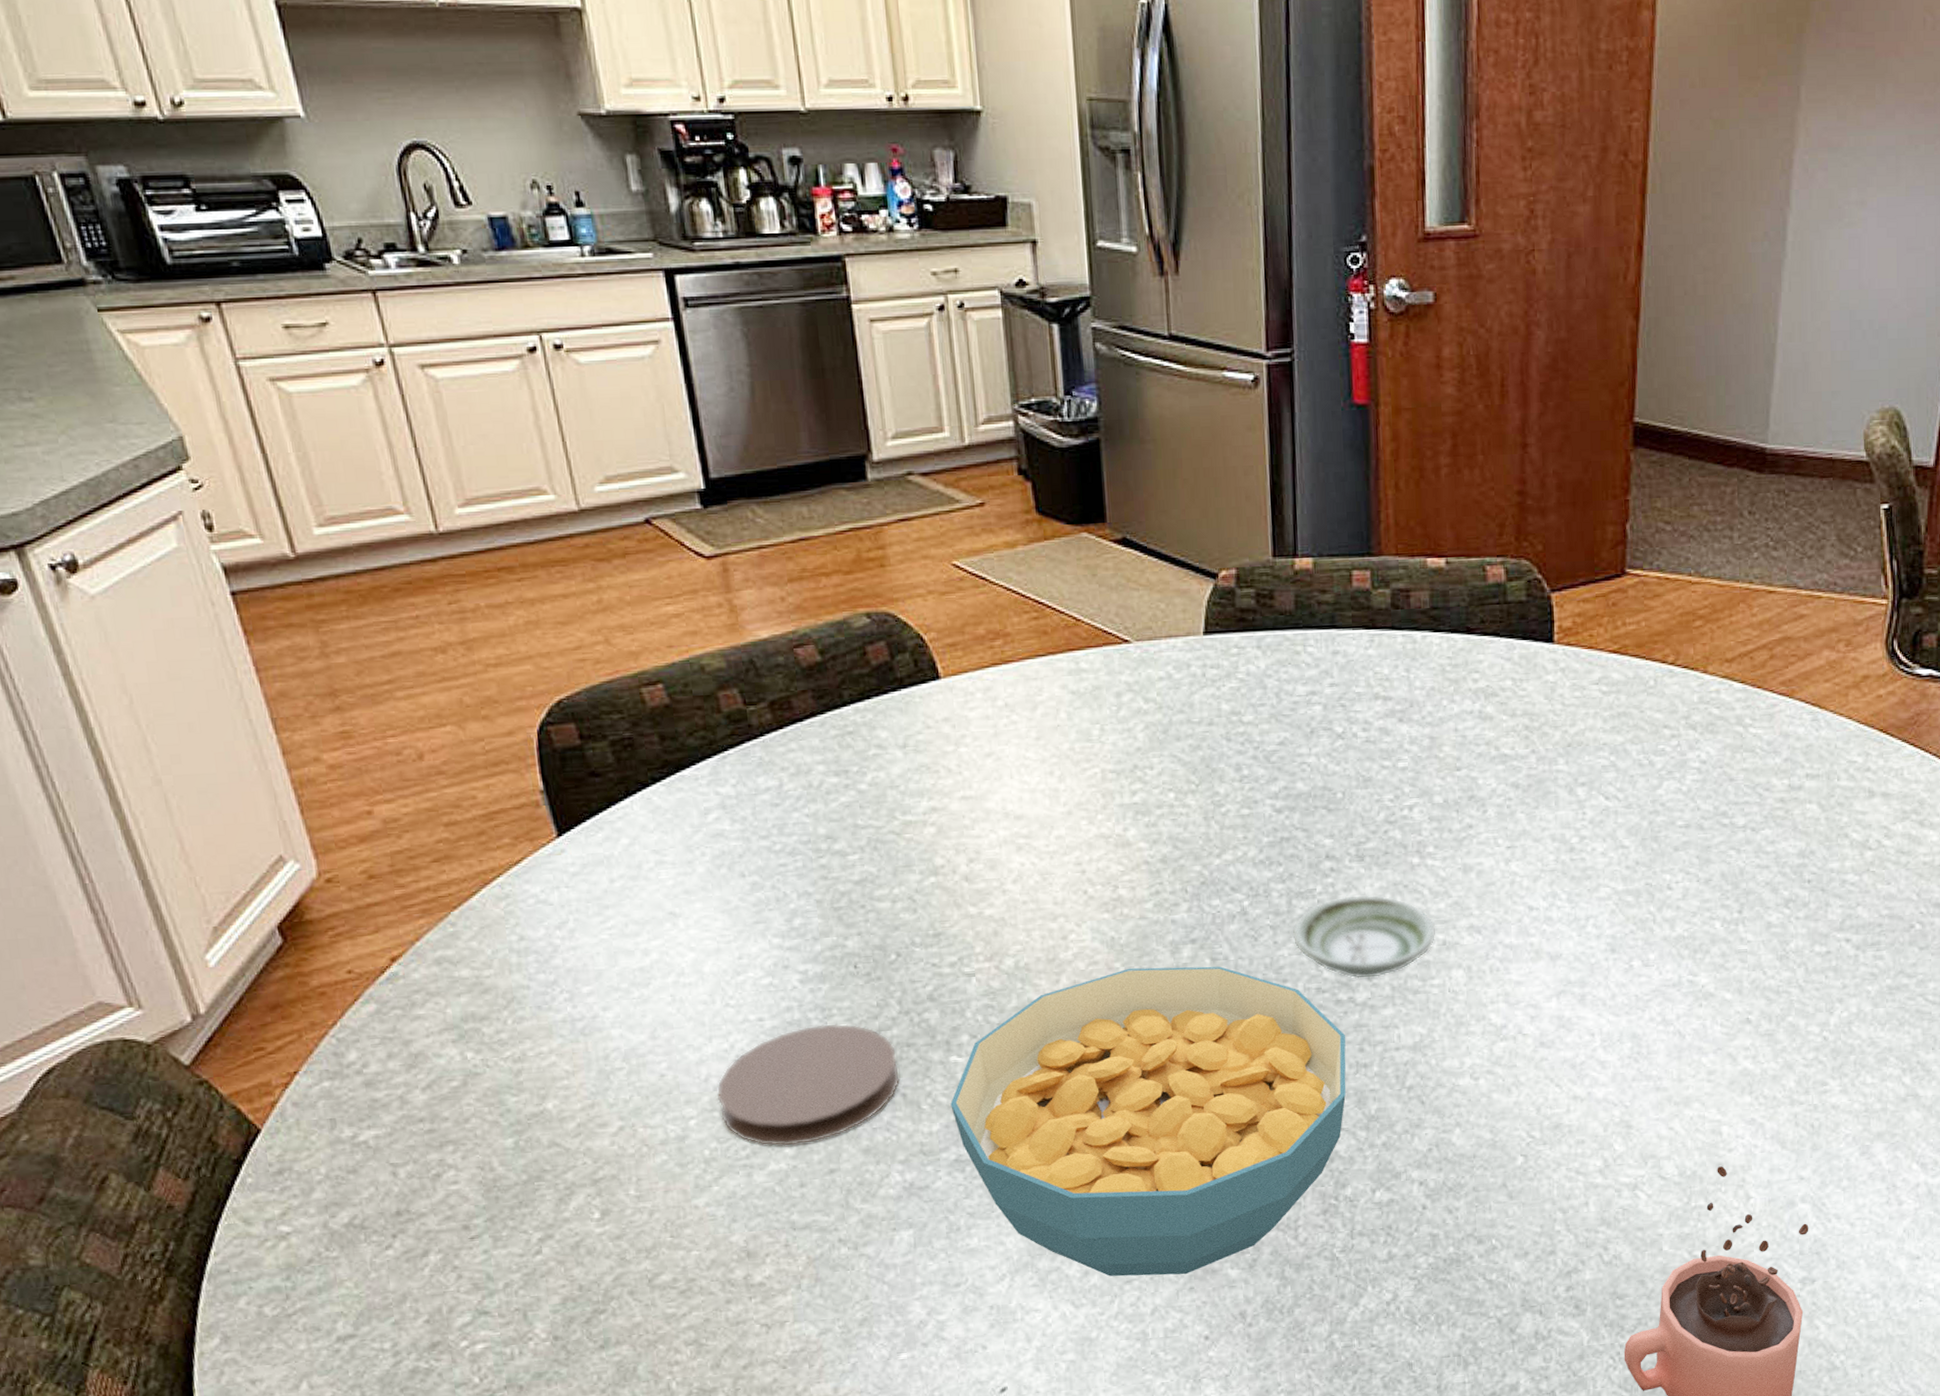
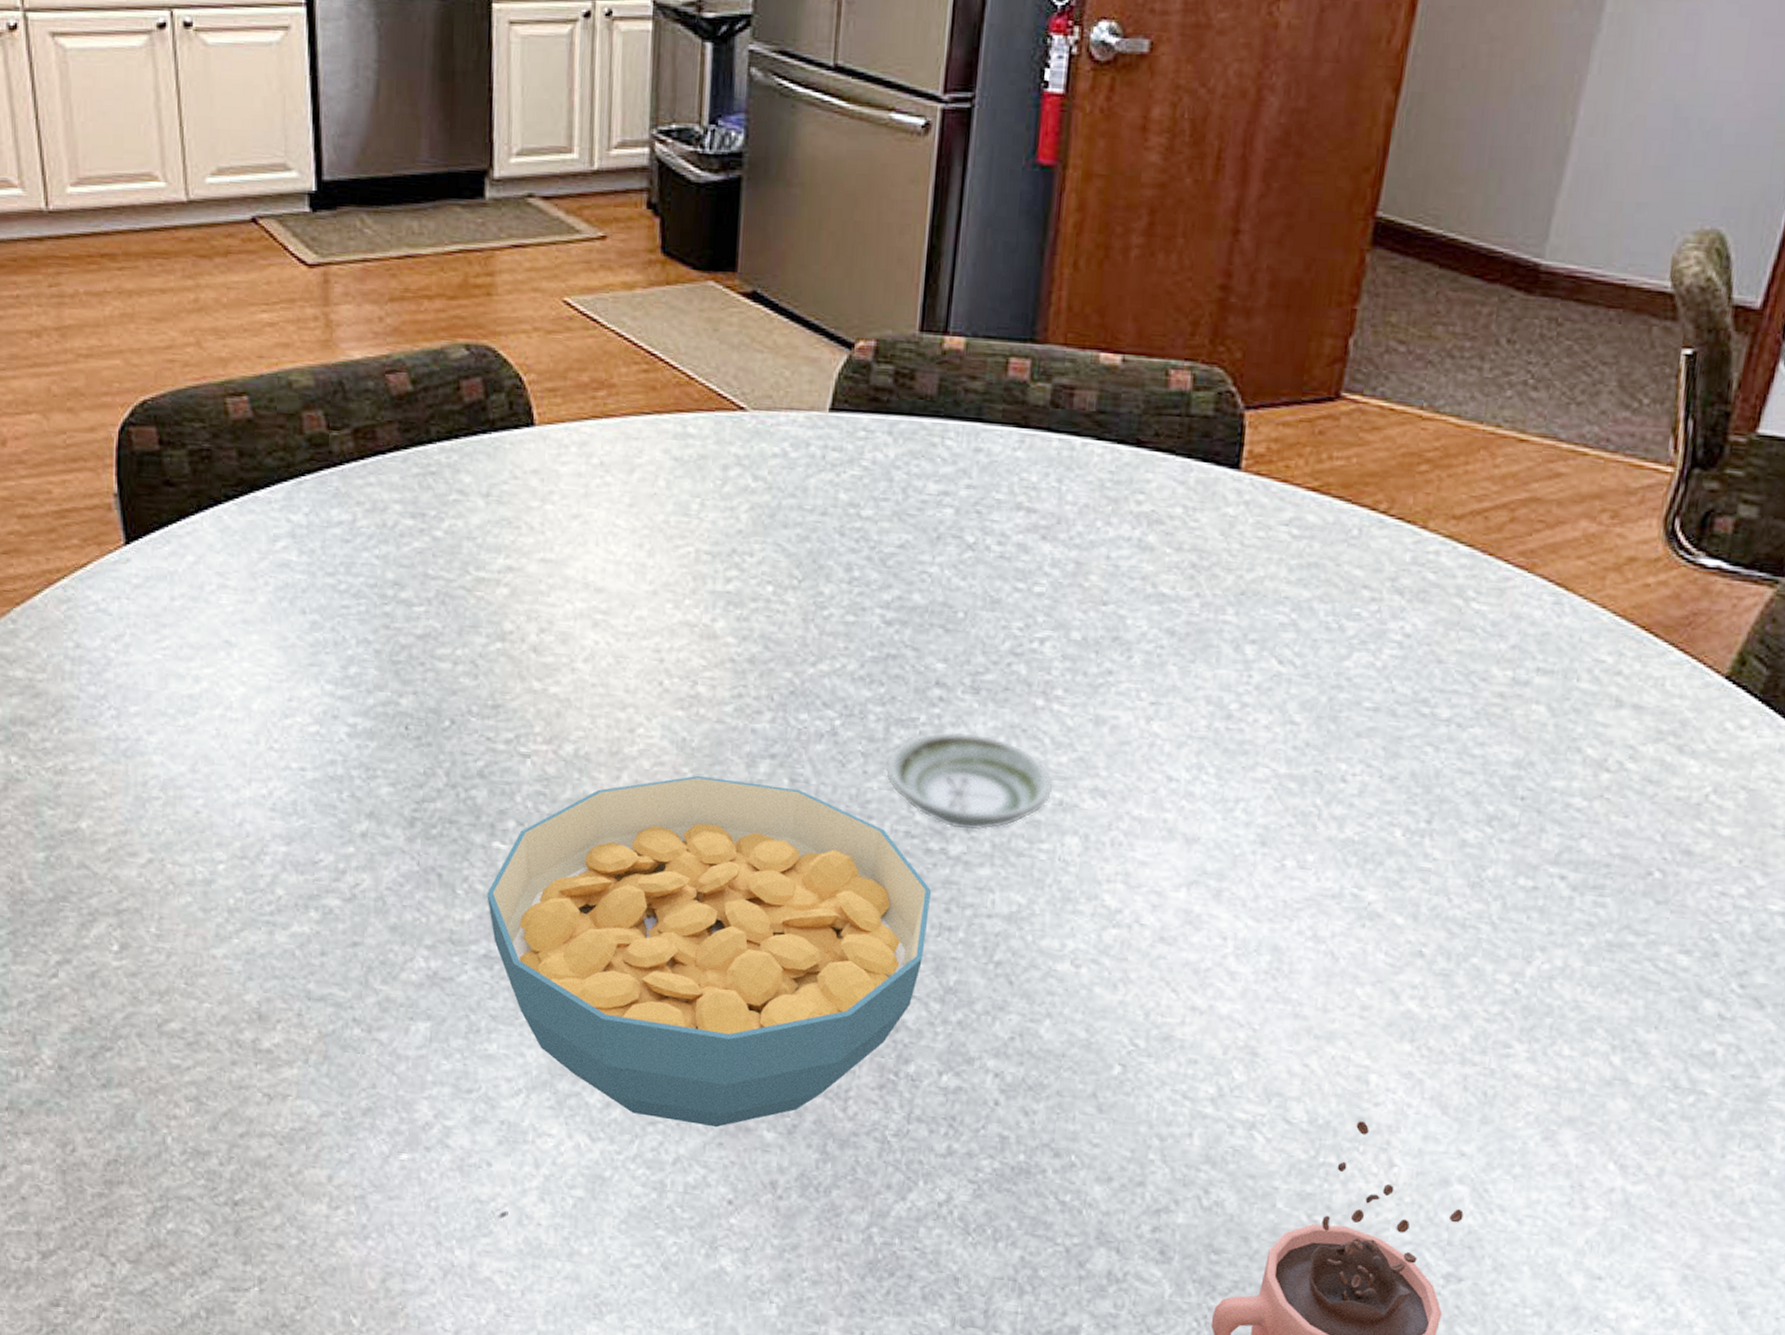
coaster: present [716,1023,901,1147] -> none [248,783,439,911]

